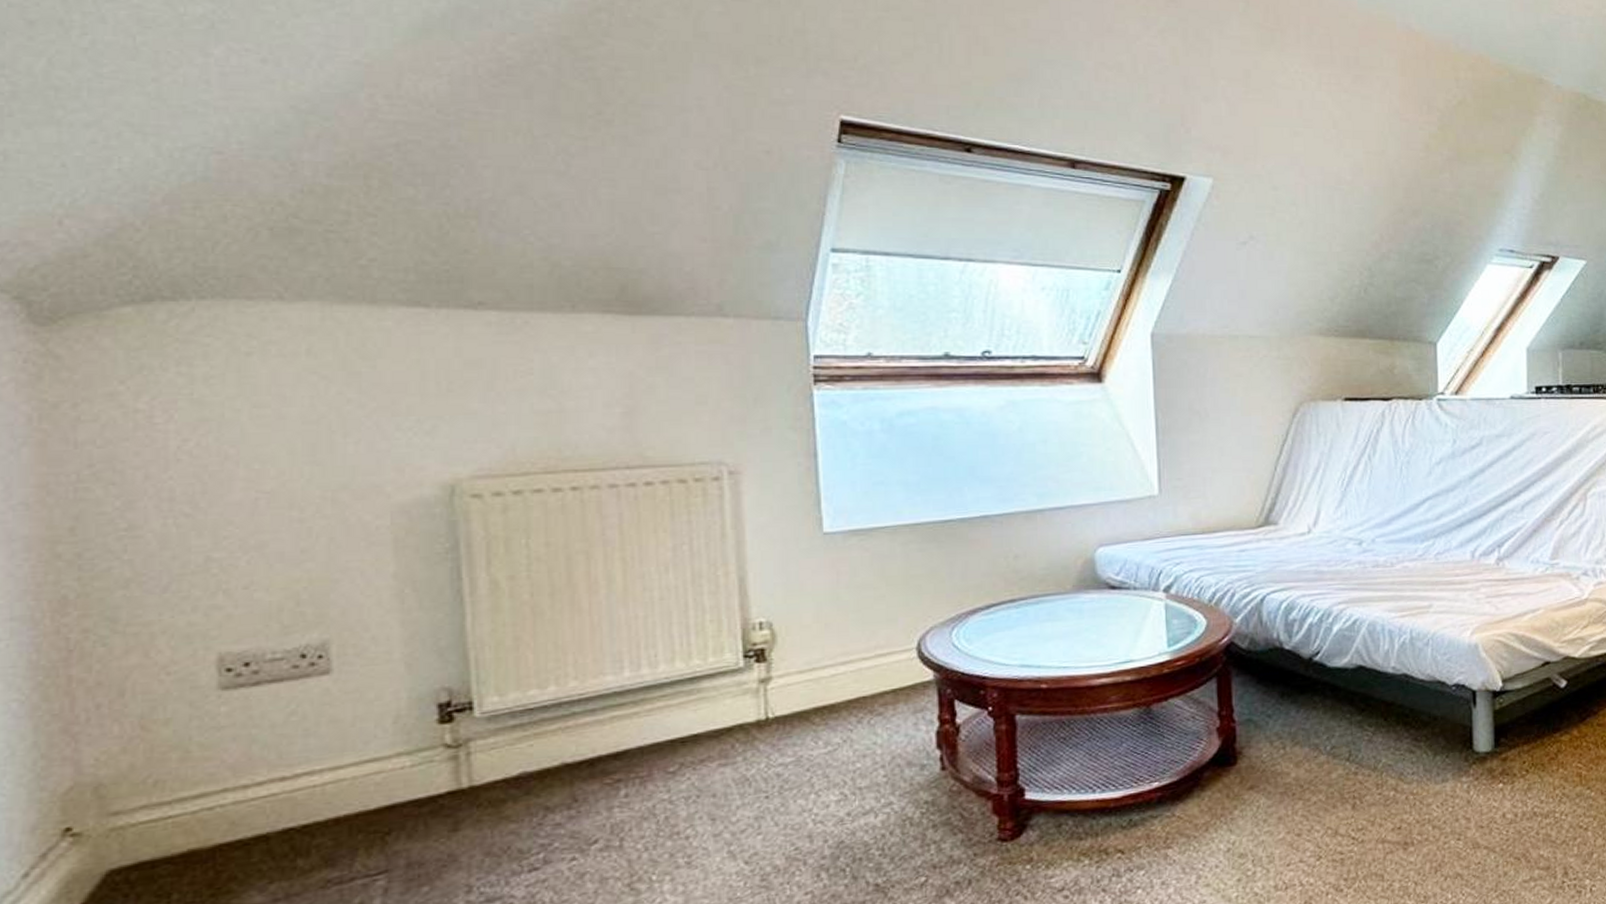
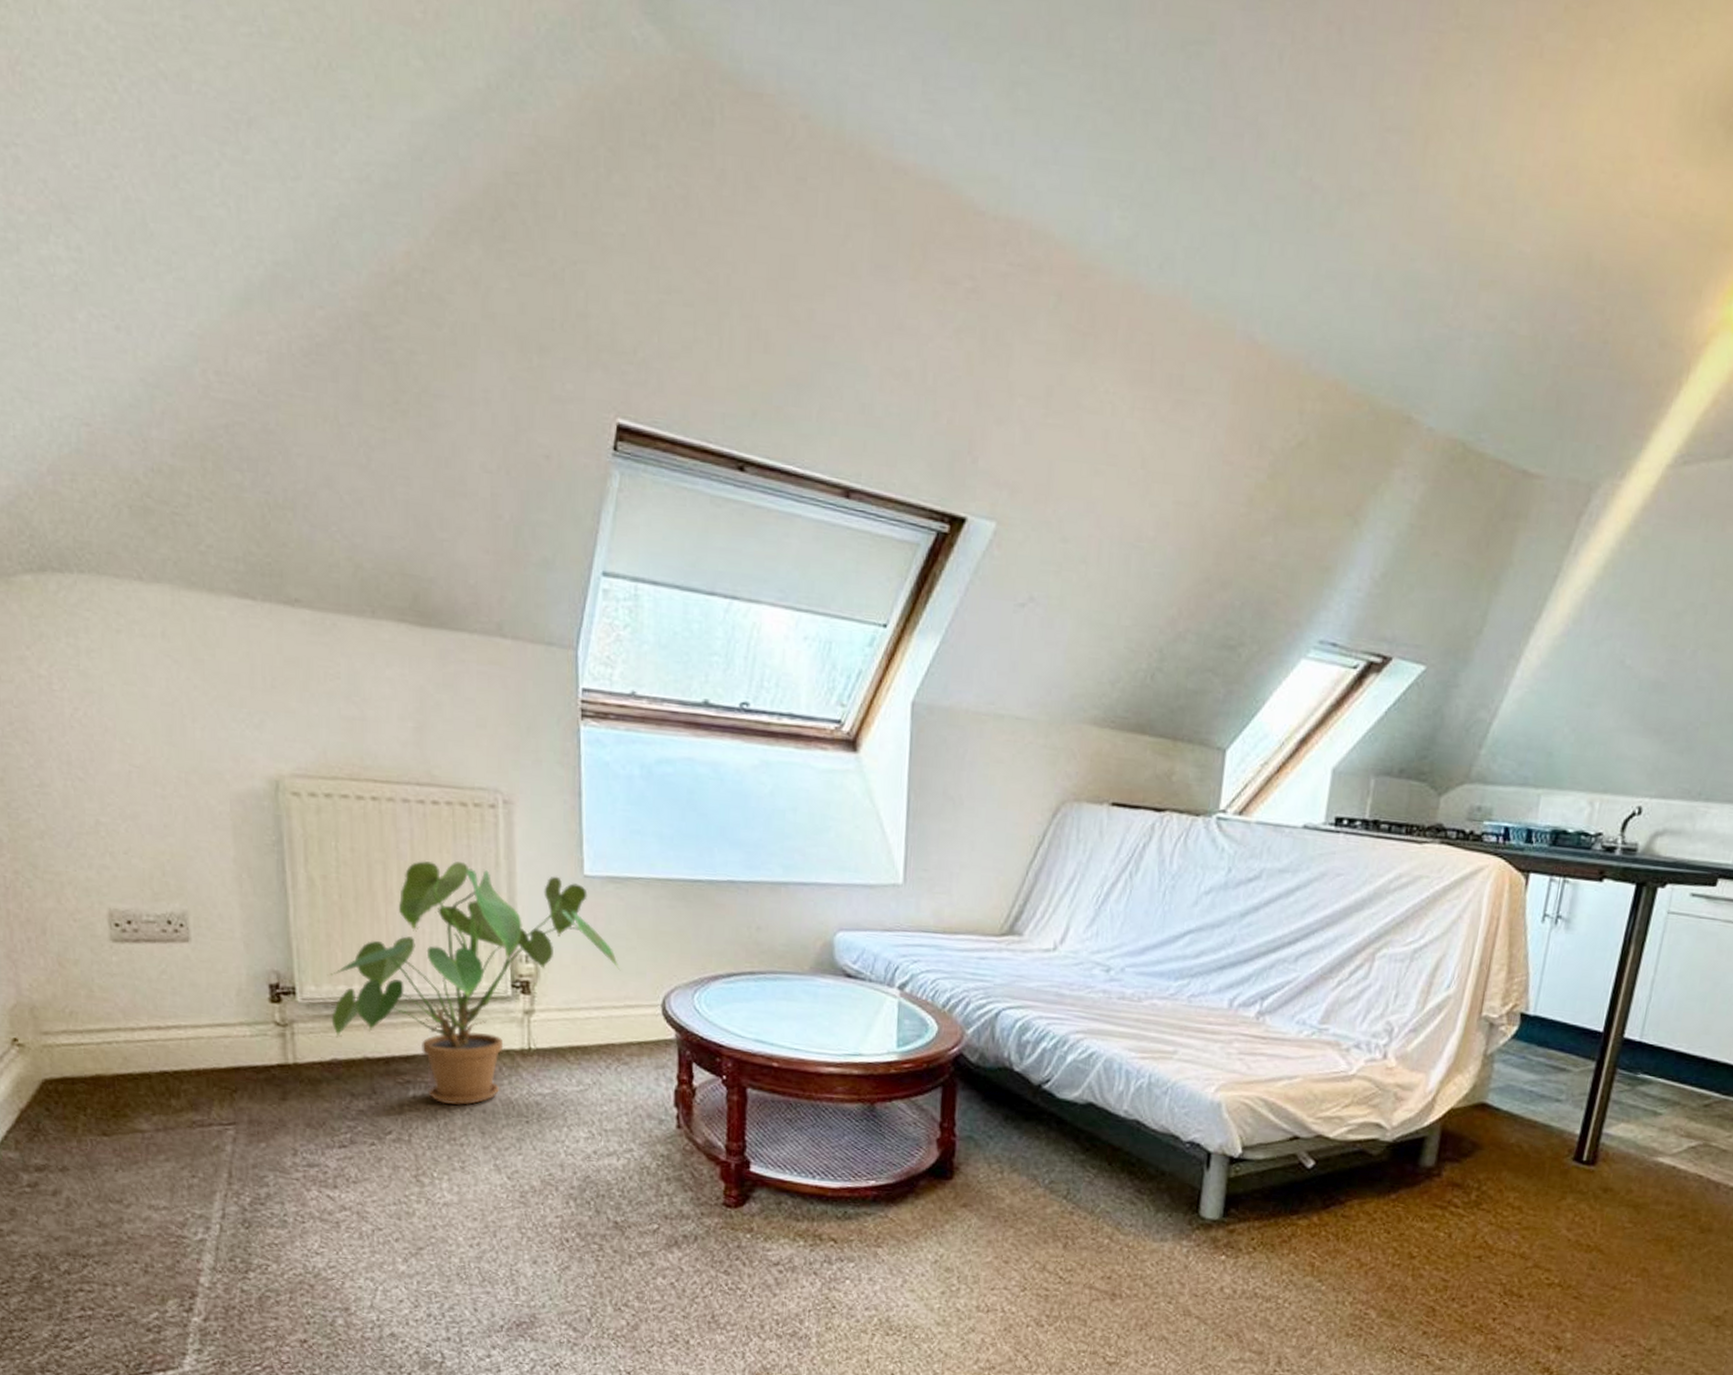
house plant: none [514,538,869,798] -> present [327,860,621,1106]

